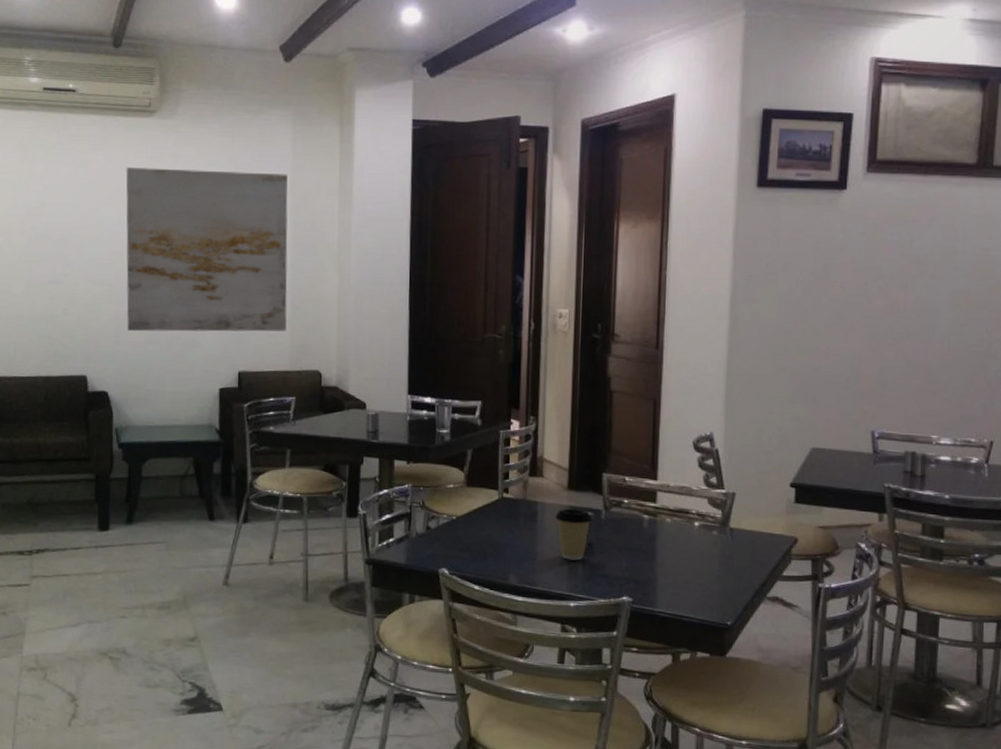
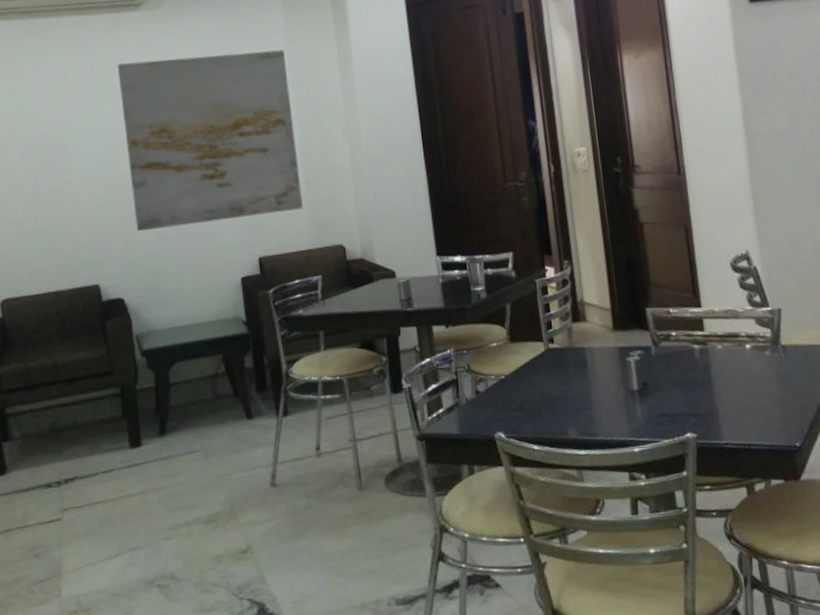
coffee cup: present [555,508,593,561] -> none [605,348,643,404]

